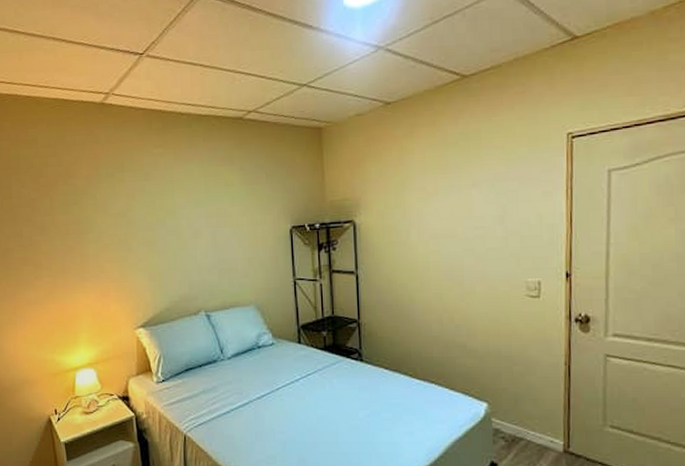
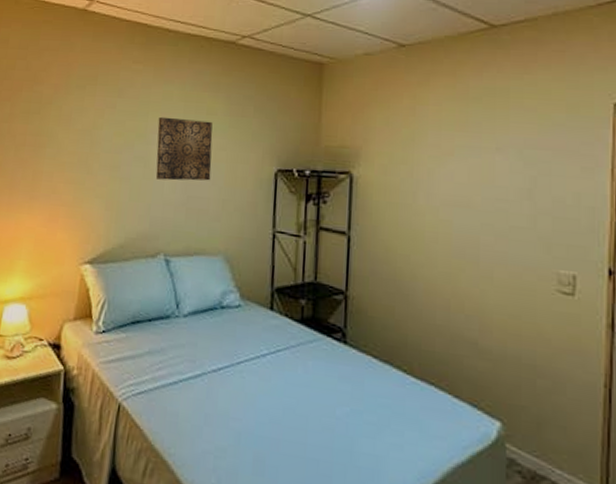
wall art: none [183,192,236,248] -> present [155,116,213,181]

